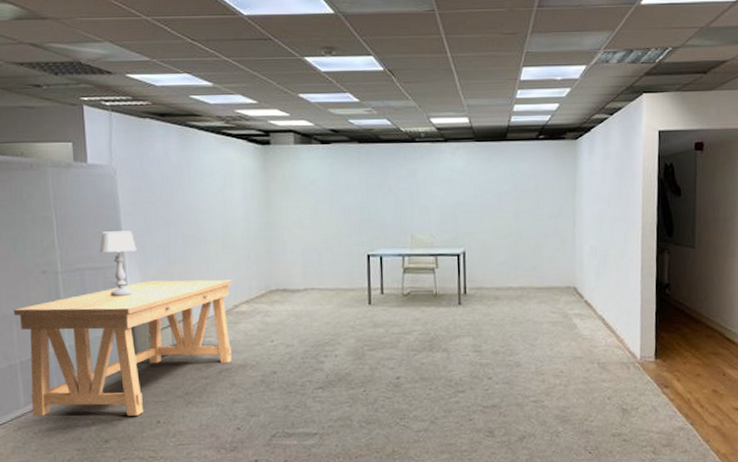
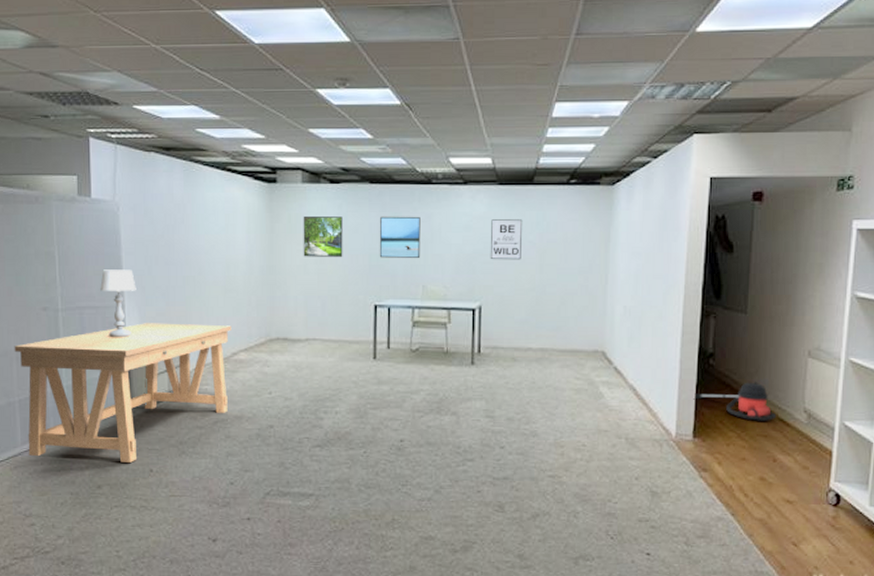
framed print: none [296,174,336,213] -> present [303,215,343,257]
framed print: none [369,172,408,211] -> present [379,216,421,259]
wall art: none [471,172,499,210] -> present [490,219,523,260]
vacuum cleaner: none [654,307,724,341] -> present [693,382,777,421]

